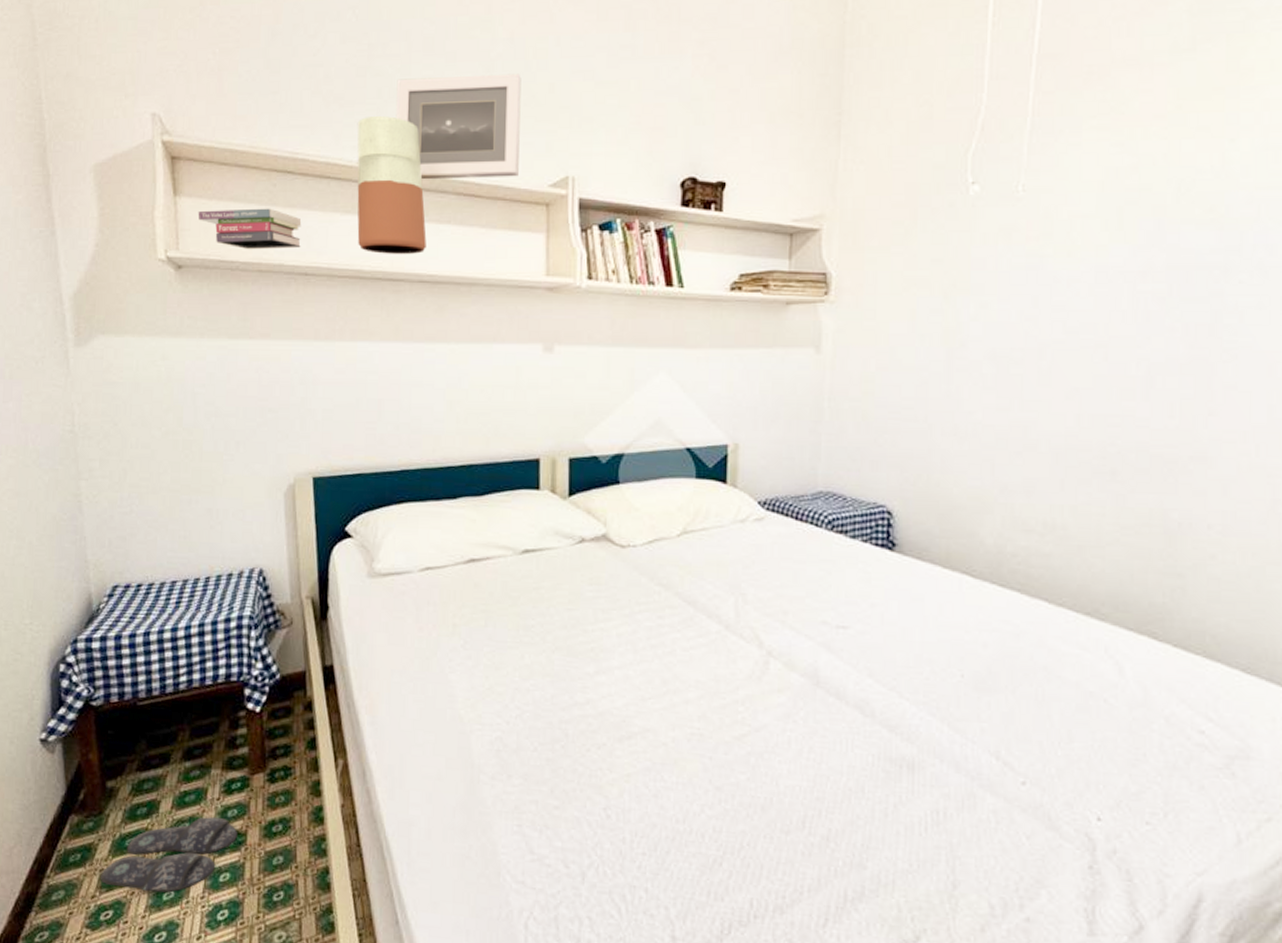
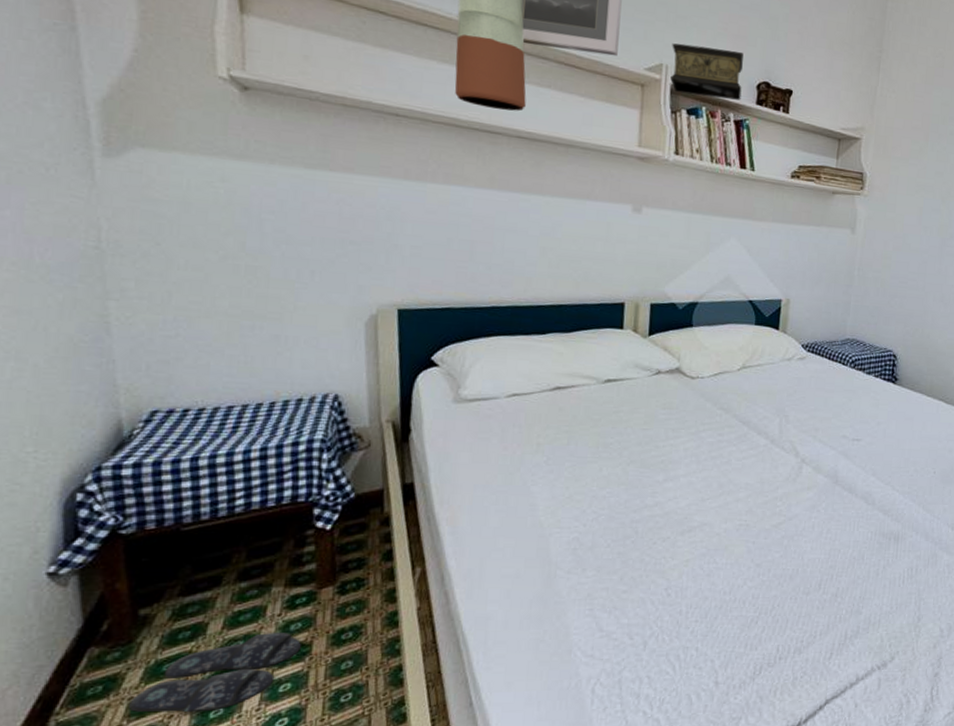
books: present [198,208,302,250] -> none [270,34,394,89]
decorative box: none [578,146,662,207] -> present [670,43,744,100]

